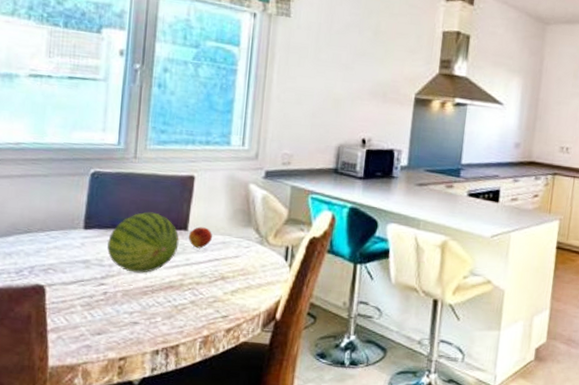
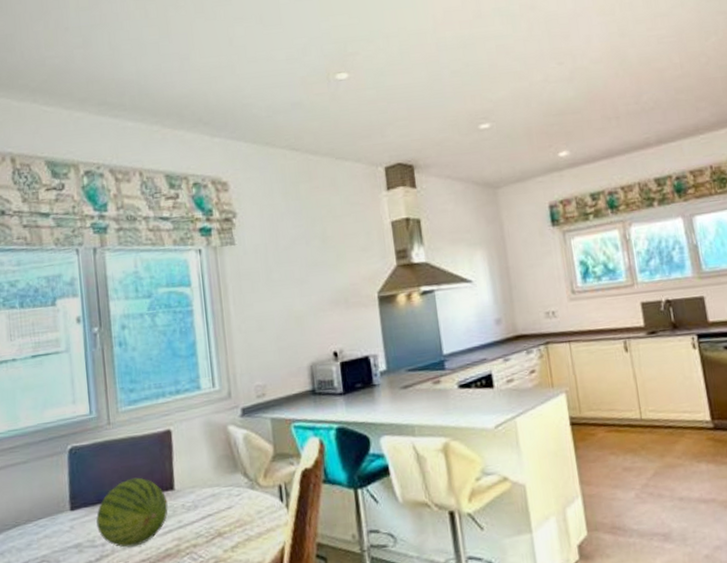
fruit: present [188,227,212,249] -> none [176,482,201,507]

